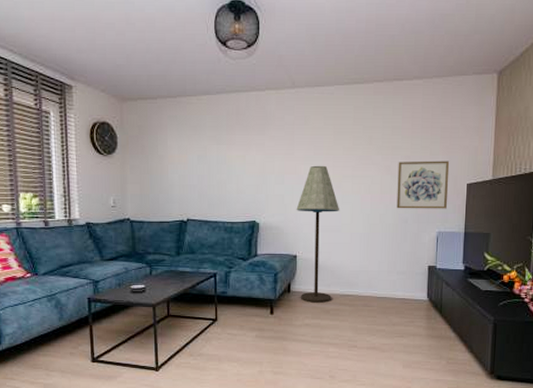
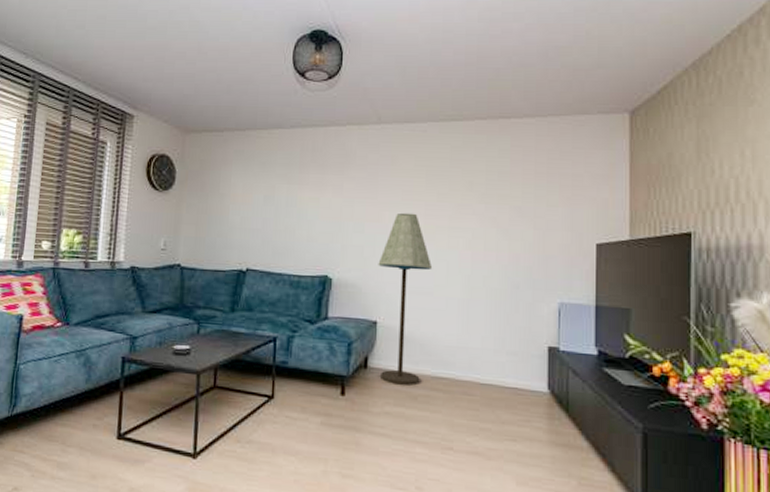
wall art: present [396,161,450,209] -> none [505,213,573,274]

